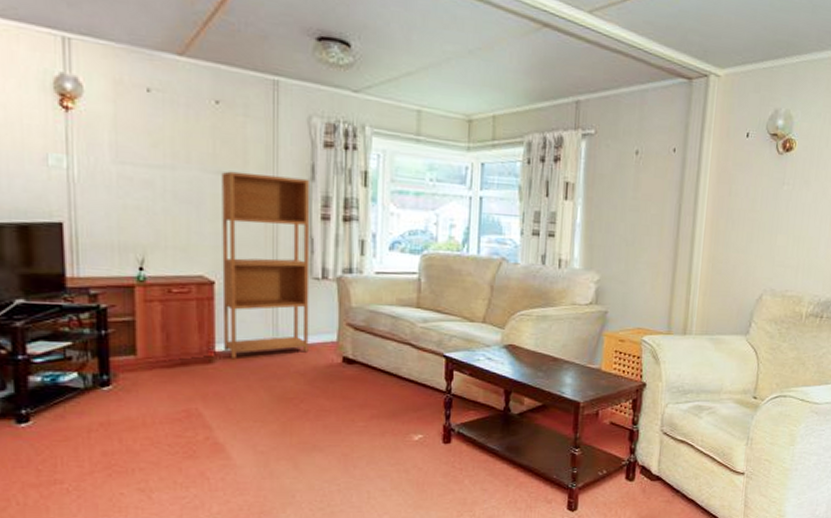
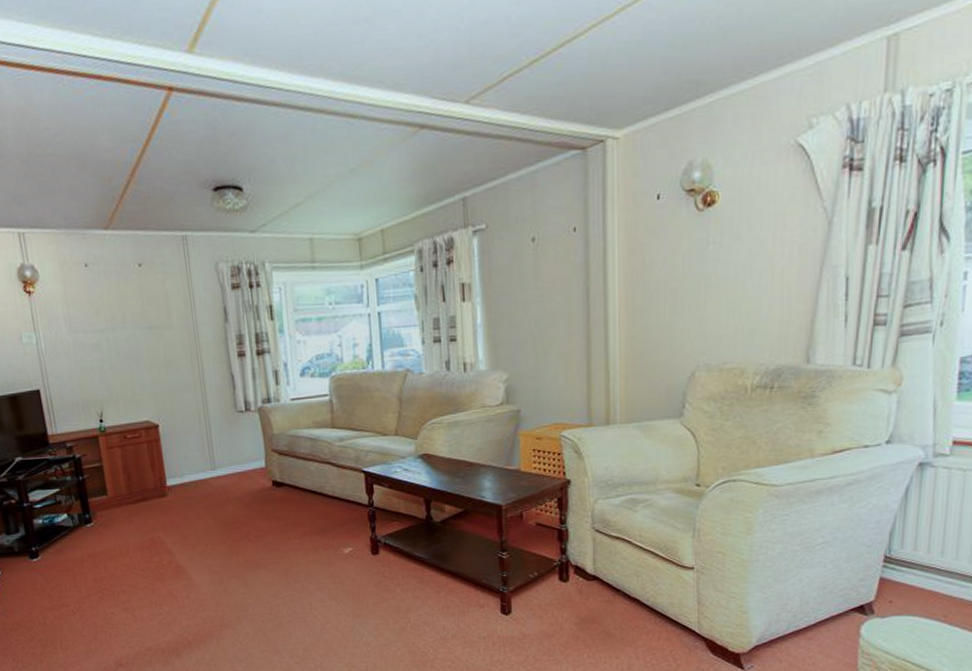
bookcase: present [221,171,310,358] -> none [151,321,243,491]

